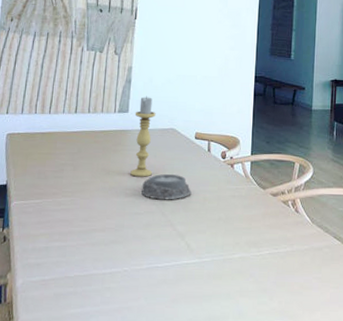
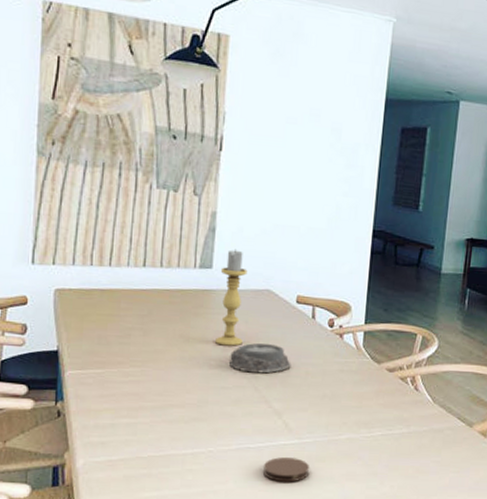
coaster: none [169,275,209,299] -> present [262,457,310,482]

